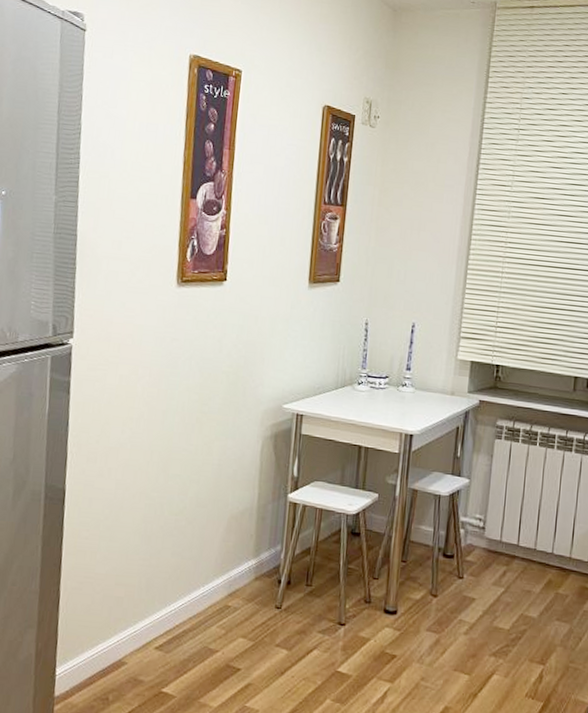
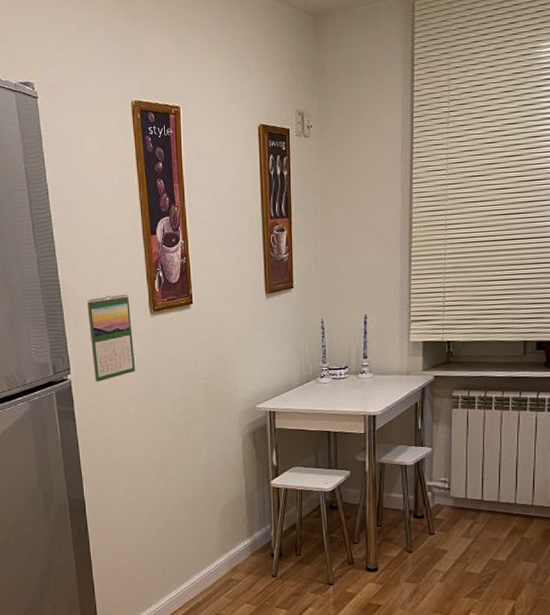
calendar: none [100,256,155,352] -> present [87,294,136,382]

